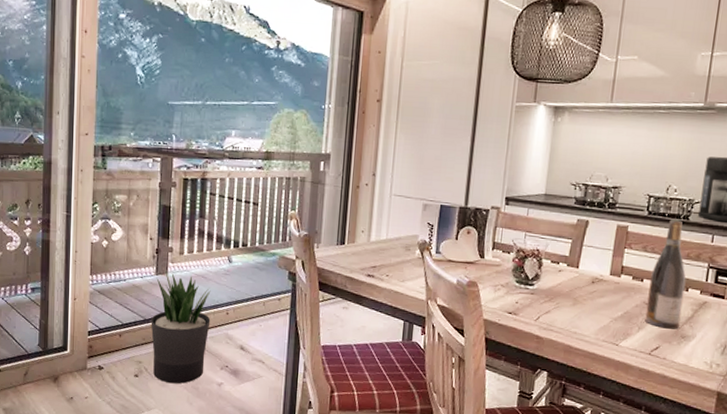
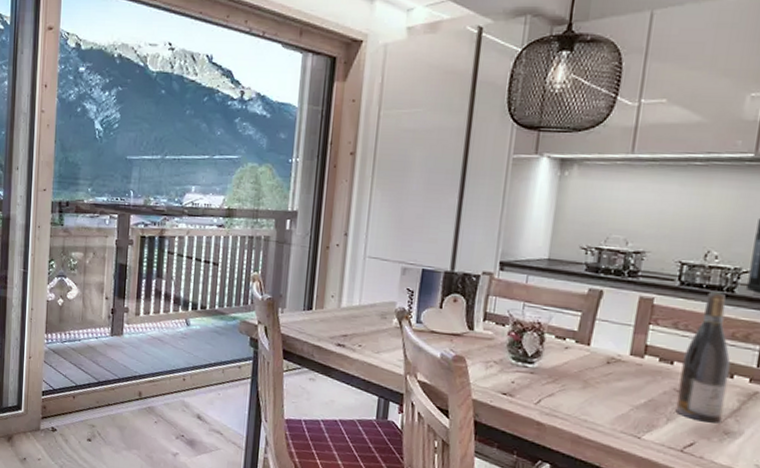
planter: present [150,269,211,384] -> none [104,330,167,451]

